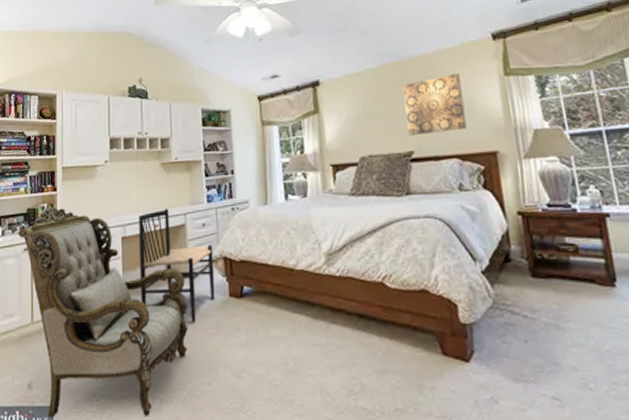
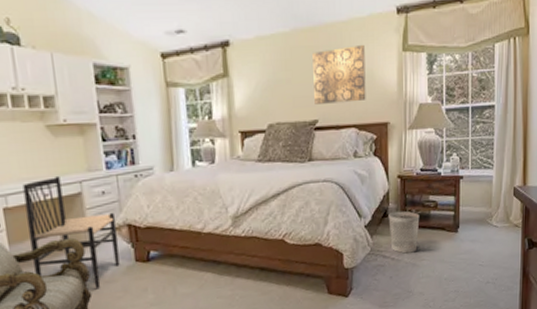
wastebasket: none [511,255,559,311] -> present [388,211,420,254]

